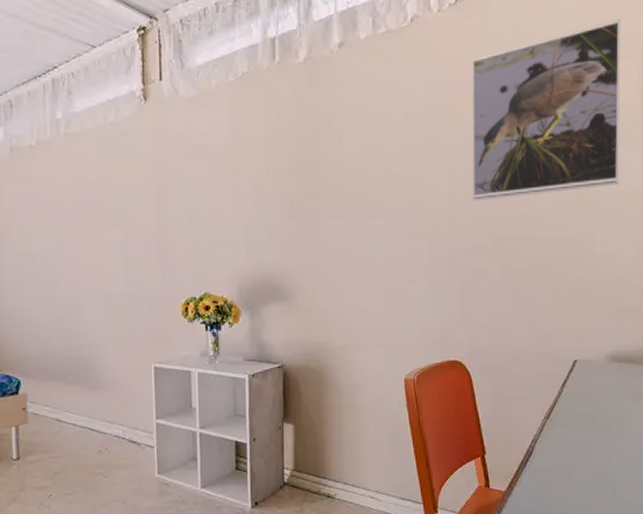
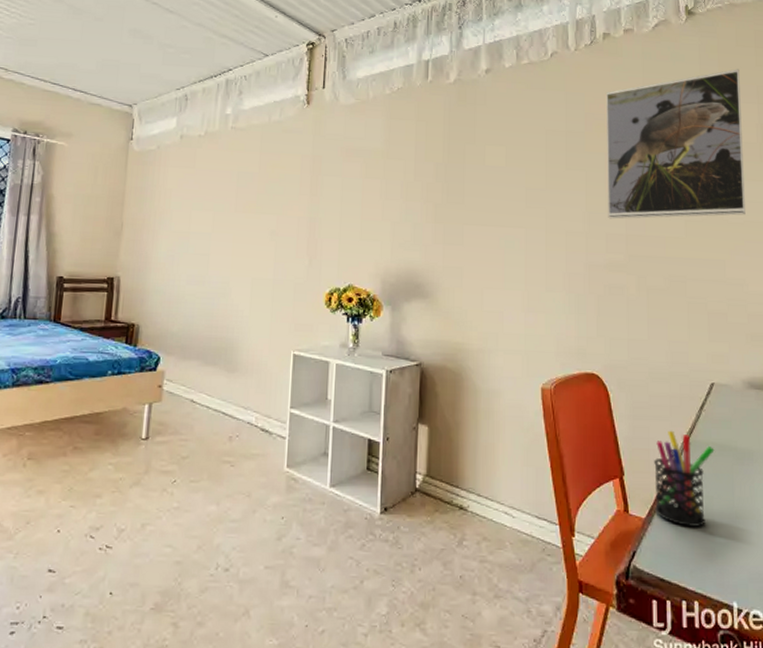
pen holder: none [515,408,575,495] -> present [654,430,715,527]

